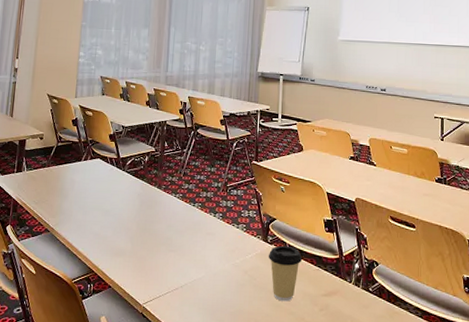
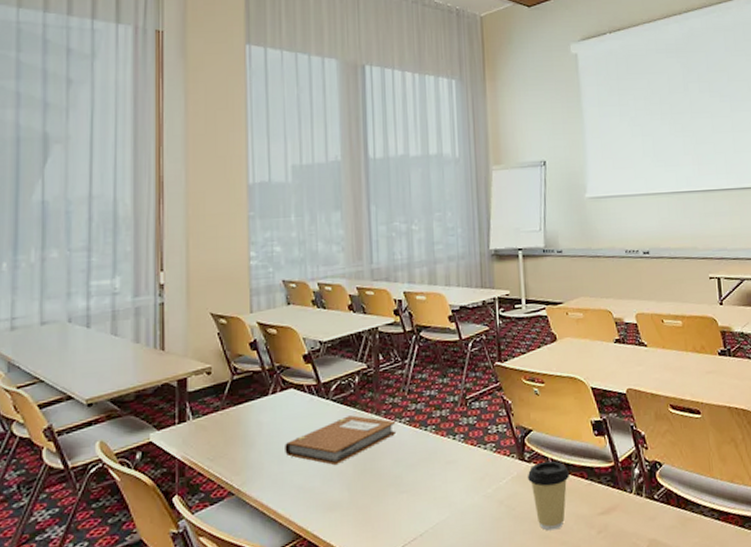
notebook: none [88,186,172,222] -> present [285,415,397,466]

